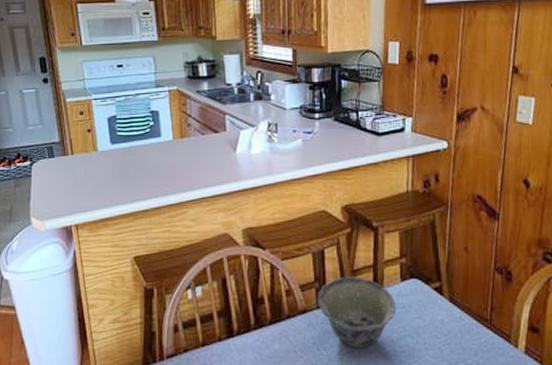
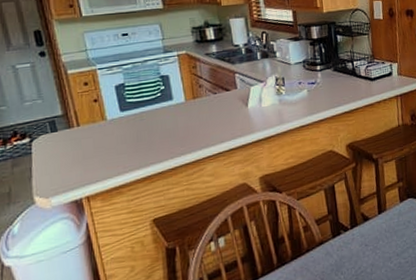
bowl: present [316,276,396,348] -> none [331,204,399,267]

